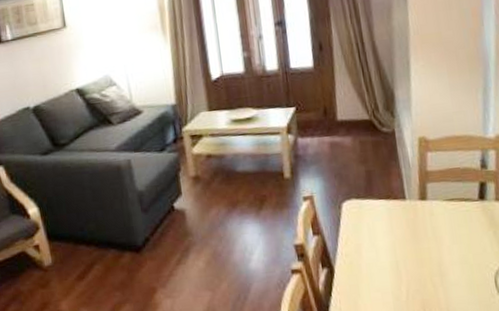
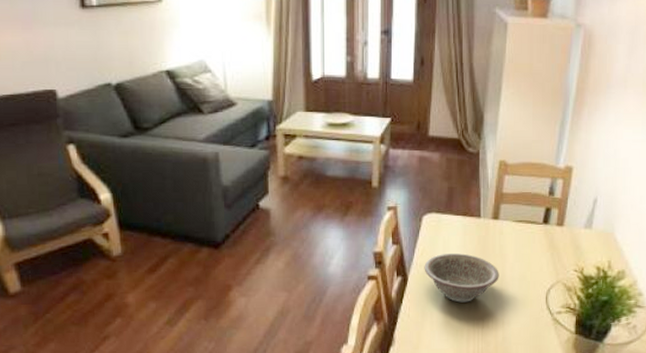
decorative bowl: none [350,239,437,292] -> present [424,253,499,303]

